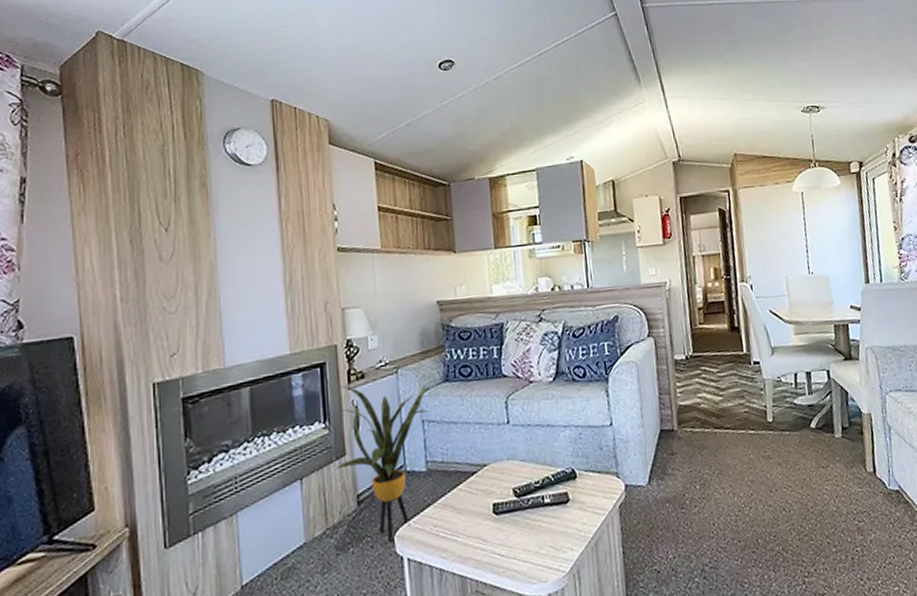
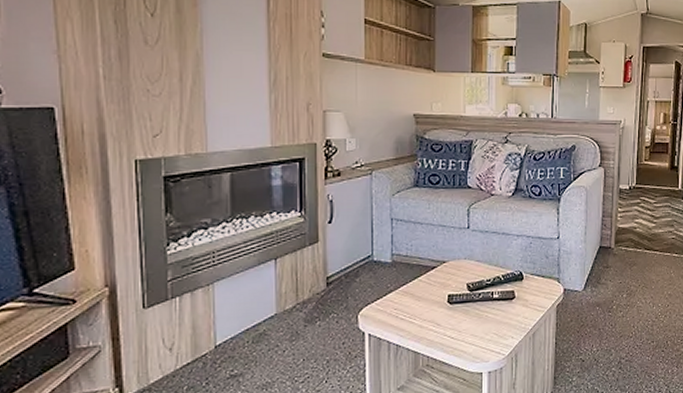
house plant: present [334,384,430,543] -> none [307,180,400,320]

